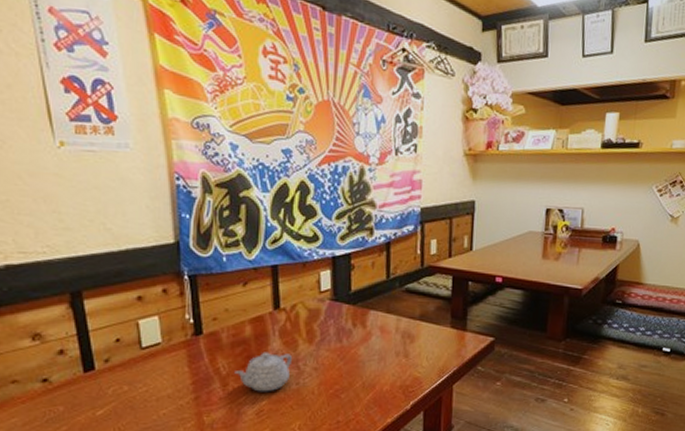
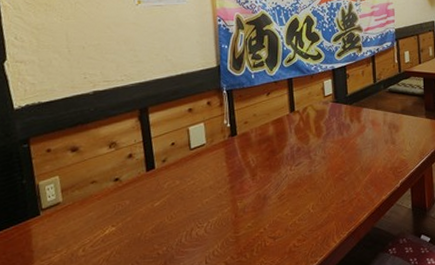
teapot: present [234,352,292,392] -> none [261,146,305,180]

